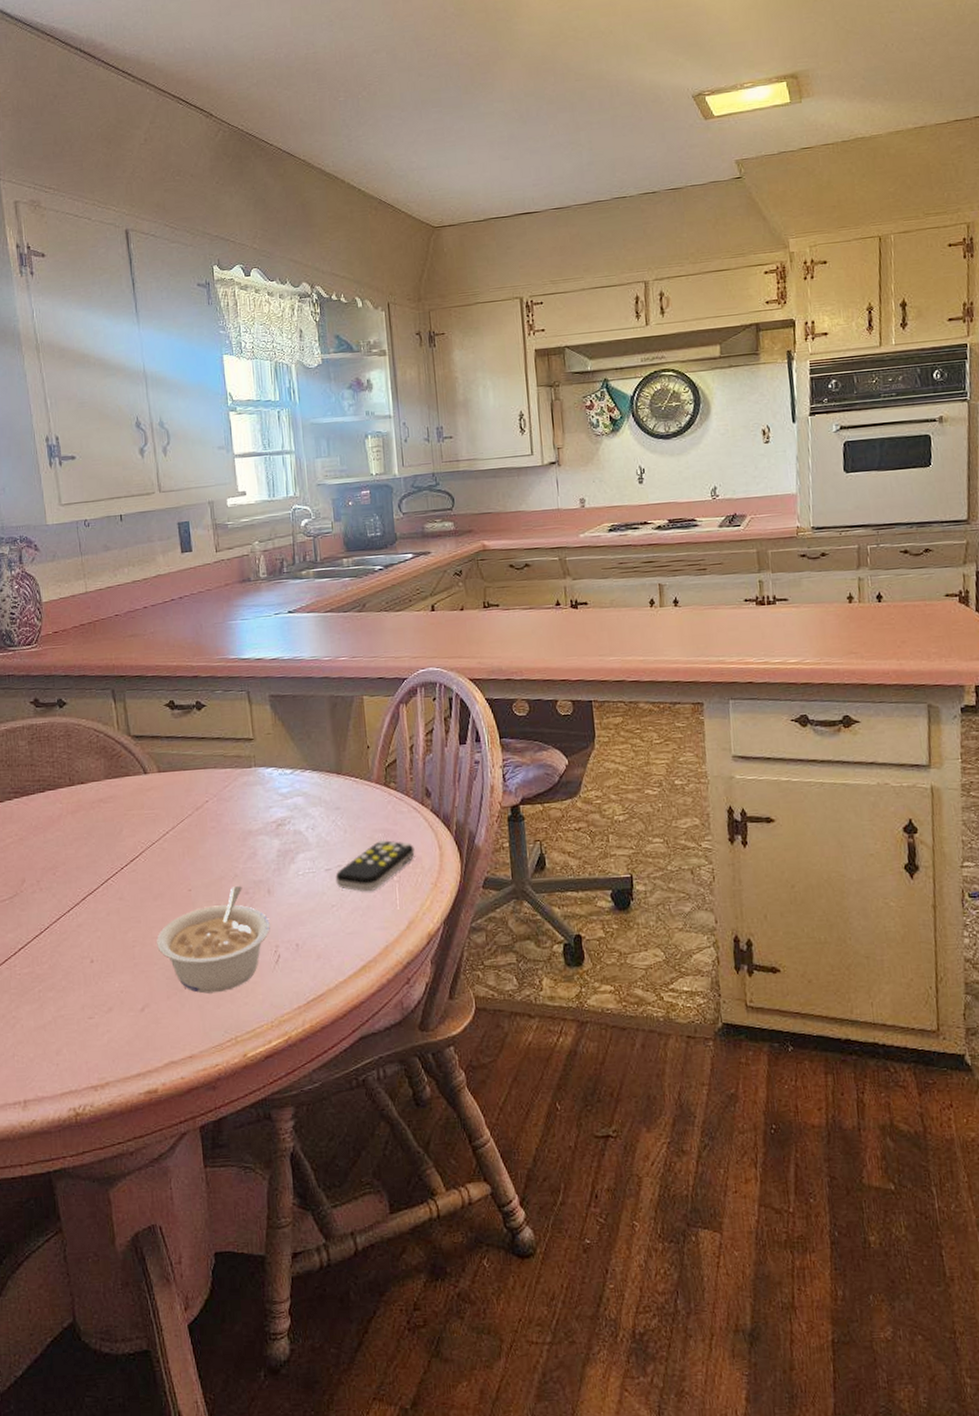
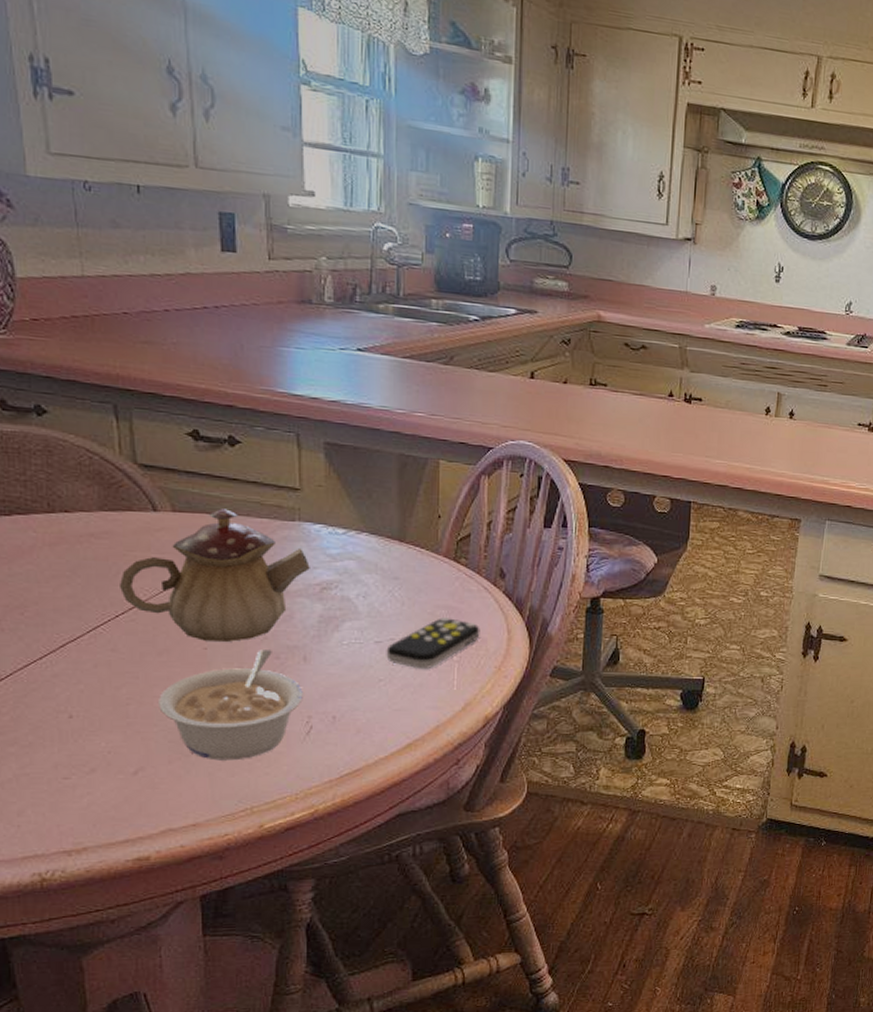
teapot: none [123,764,267,883] -> present [120,509,310,642]

